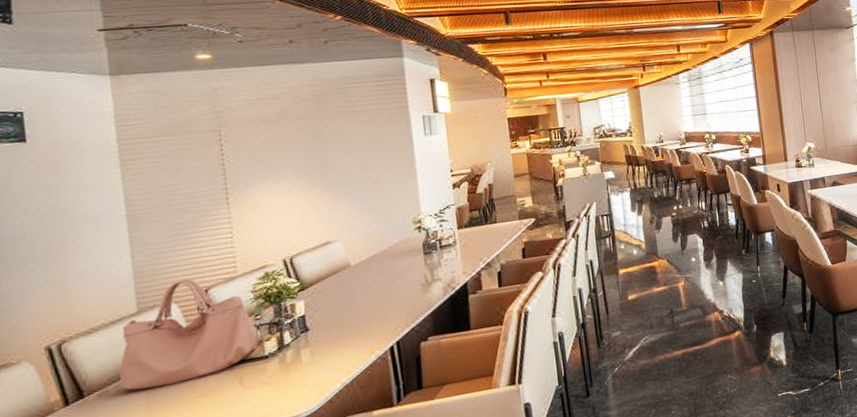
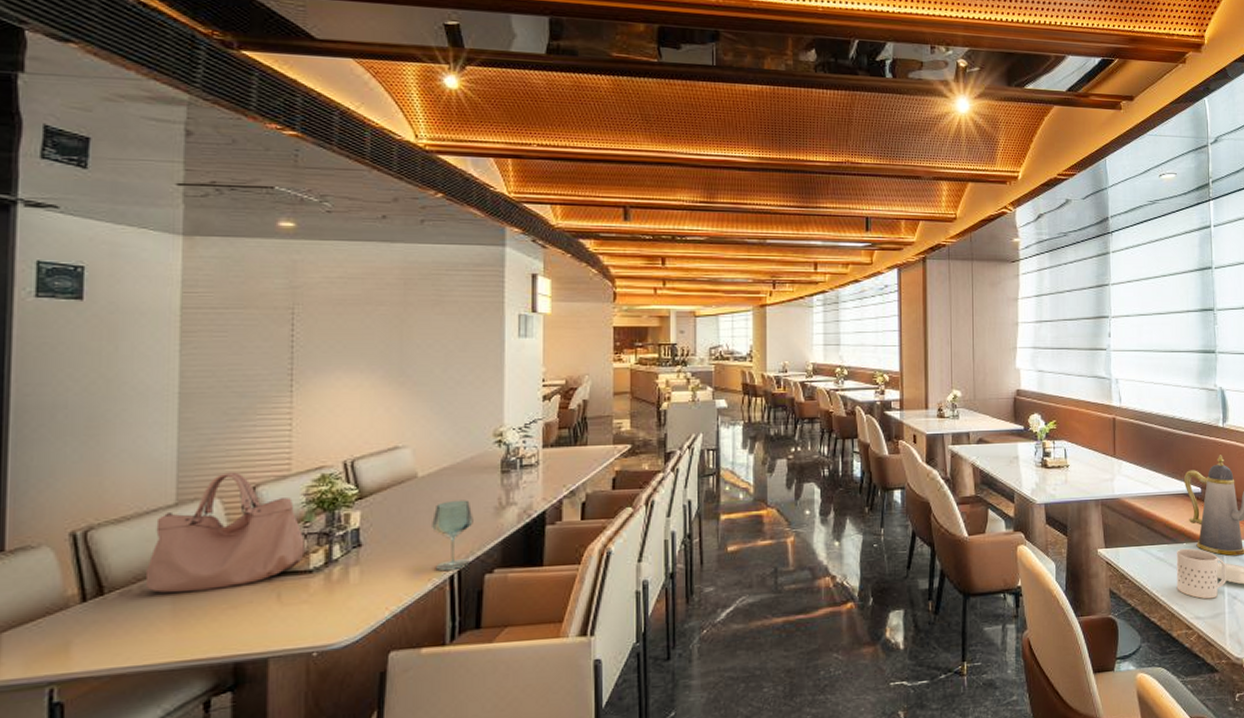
wine glass: none [367,281,406,344] -> present [430,500,473,570]

